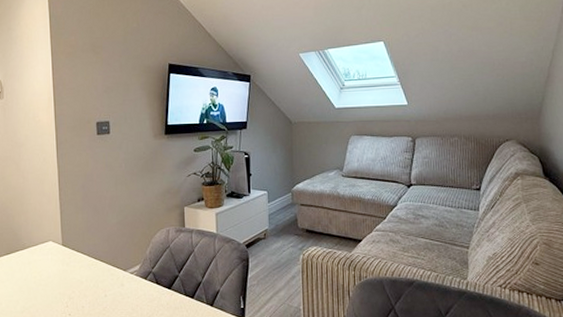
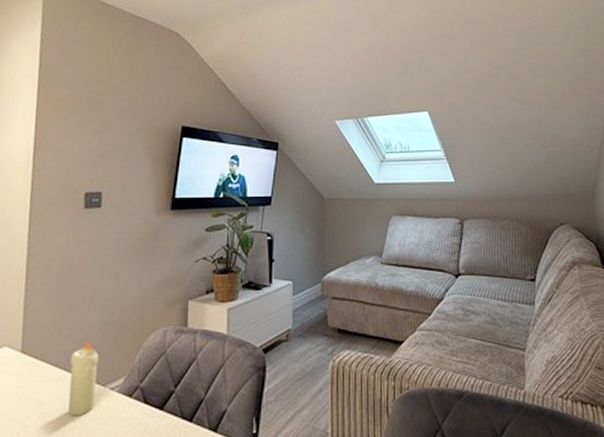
candle: none [98,237,120,292] -> present [67,340,99,416]

